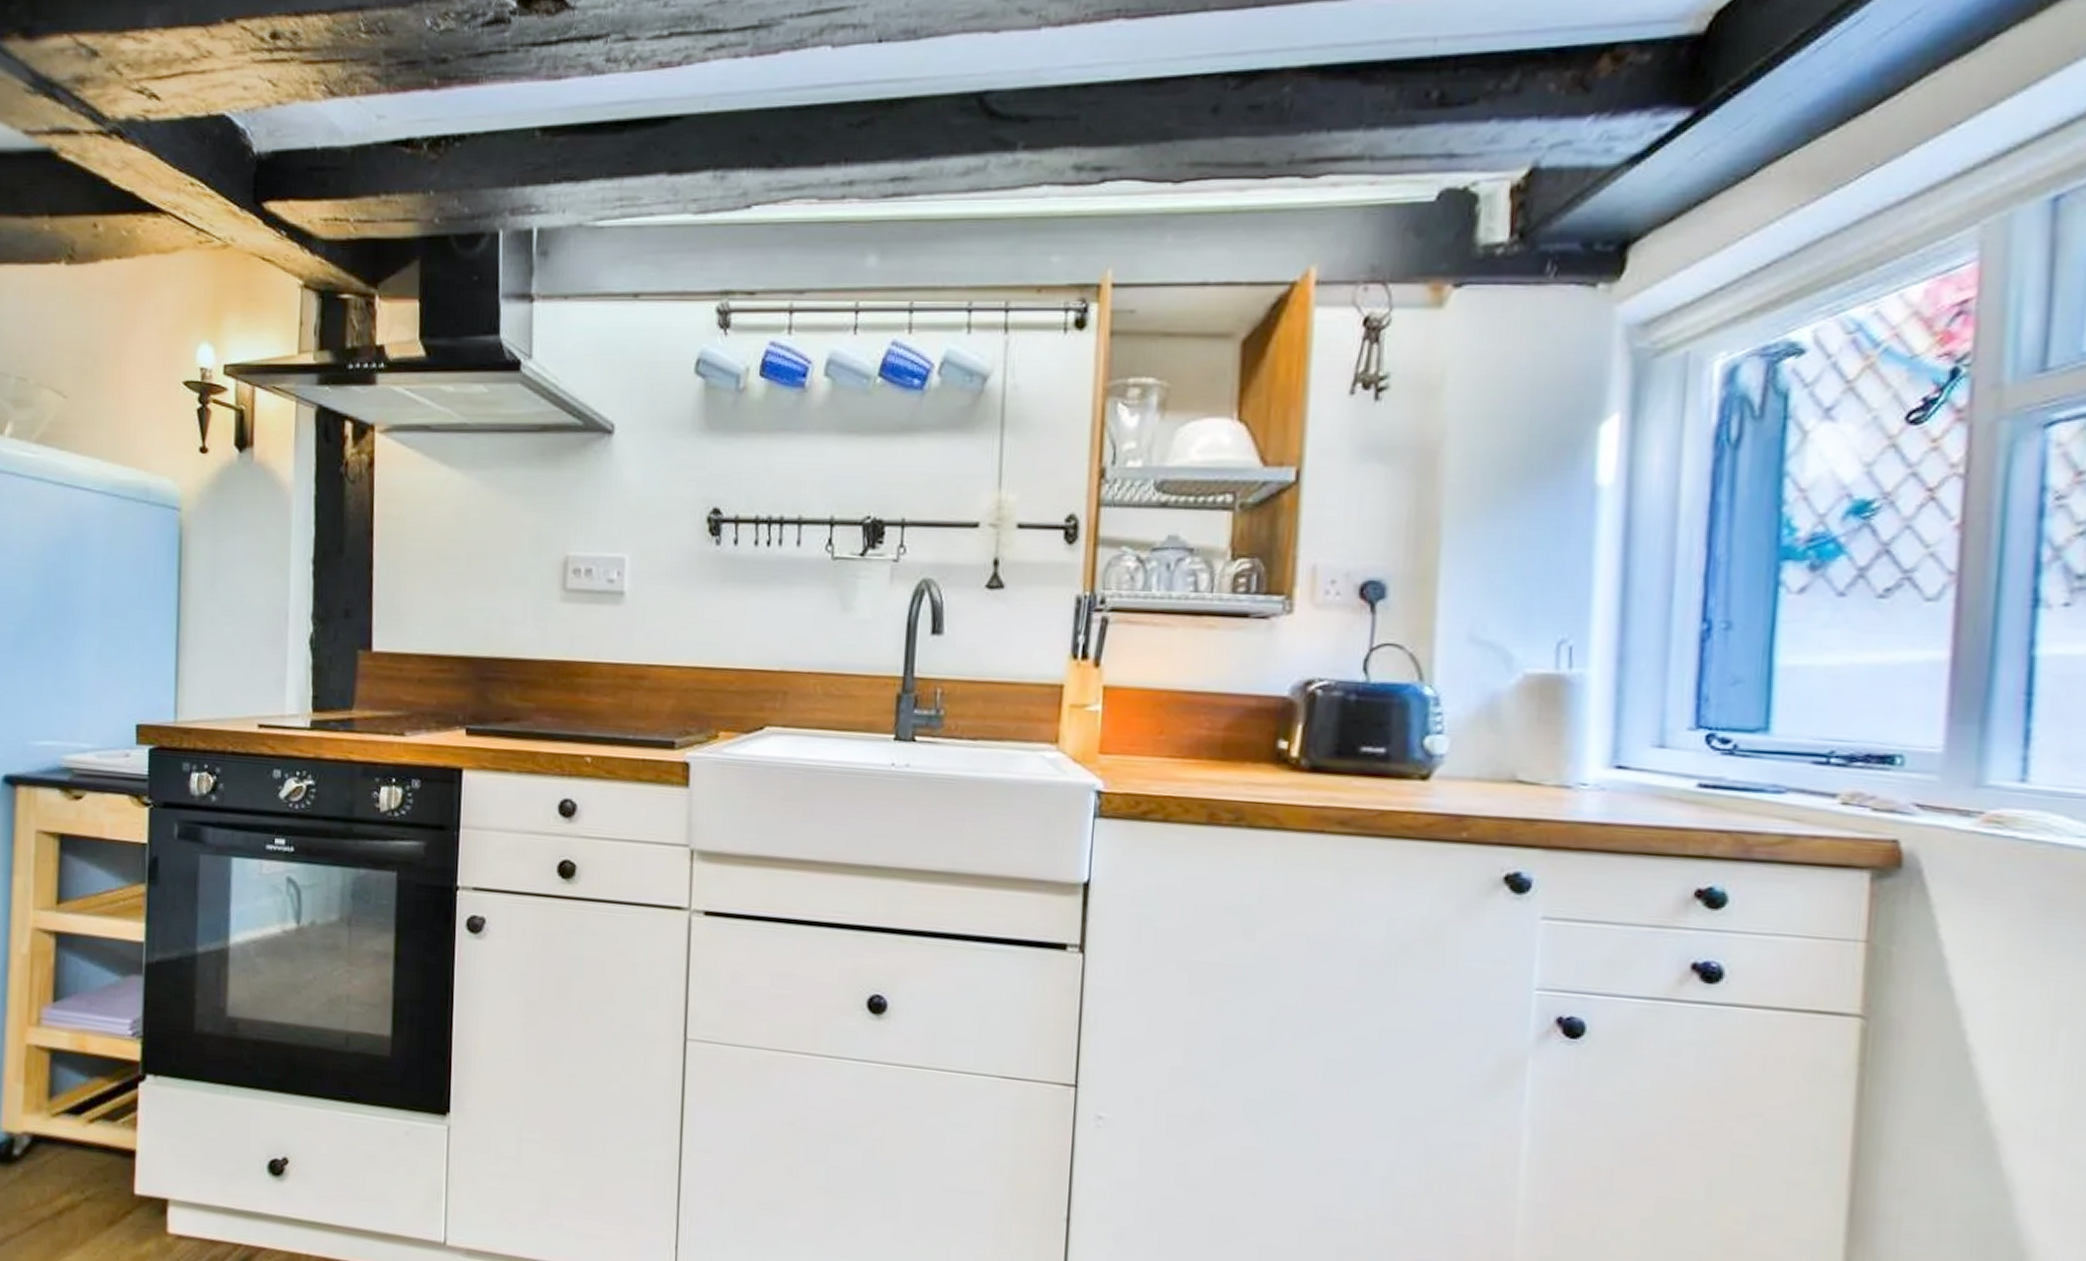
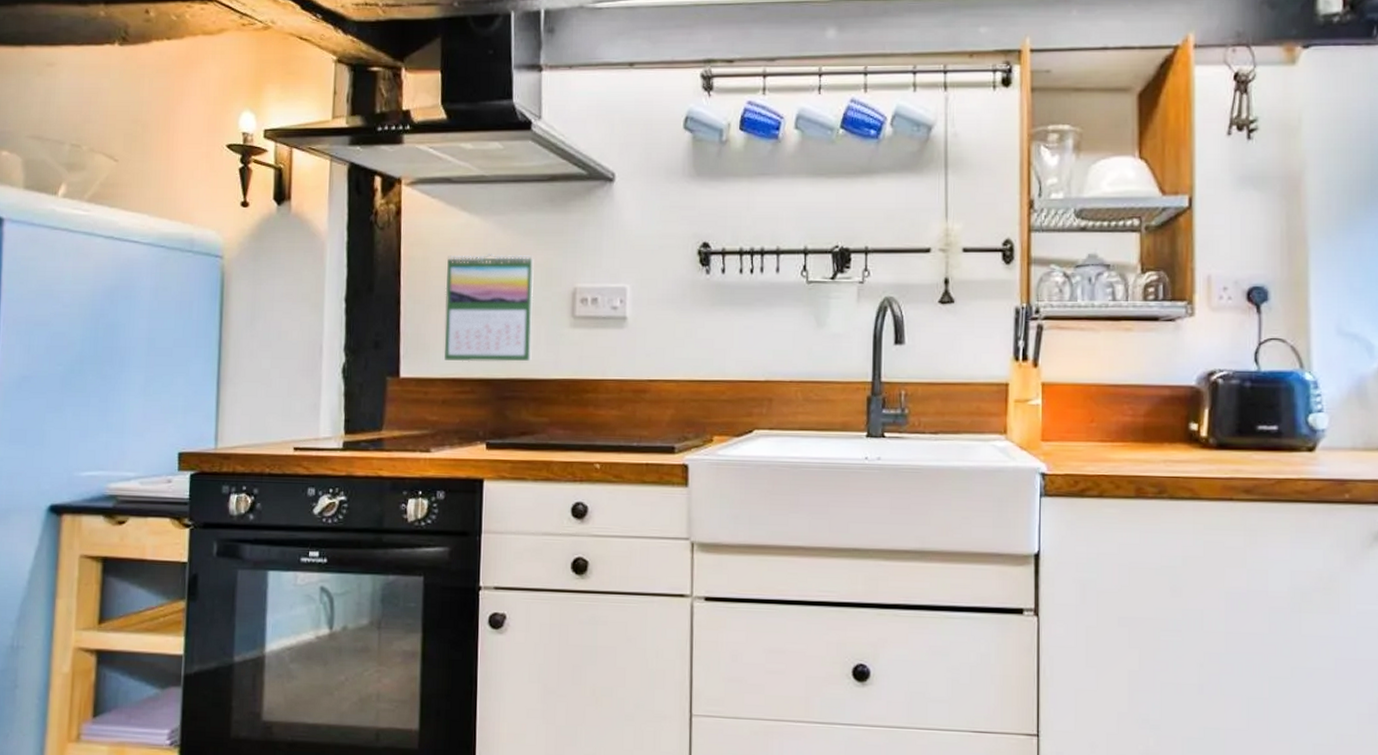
calendar: none [420,514,522,639] -> present [444,254,534,362]

